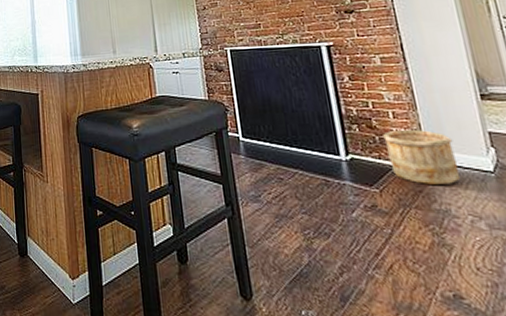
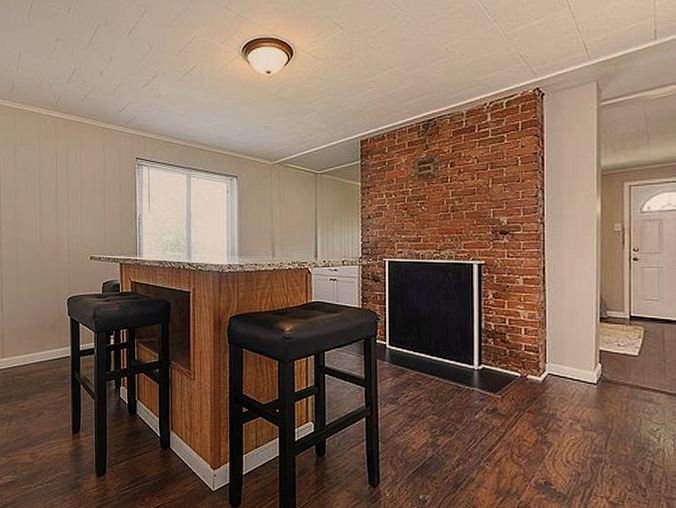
wooden bucket: present [383,129,460,184] -> none [513,344,570,393]

